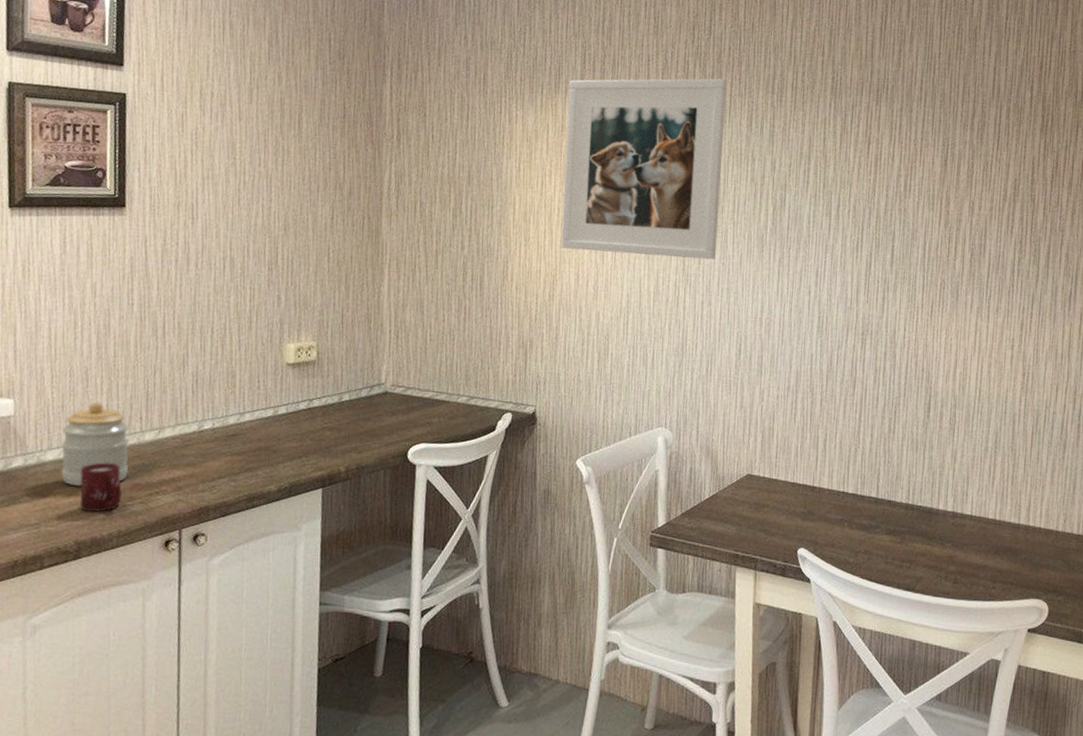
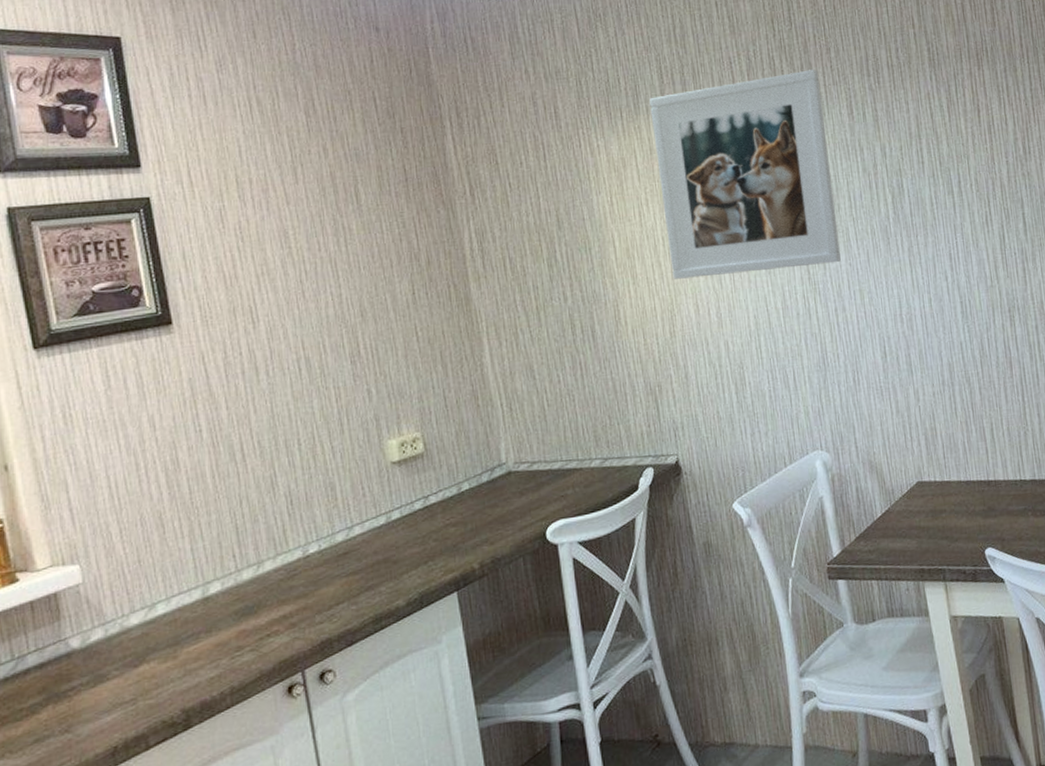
jar: present [61,401,129,487] -> none [143,547,230,648]
cup: present [80,462,122,512] -> none [173,612,227,673]

